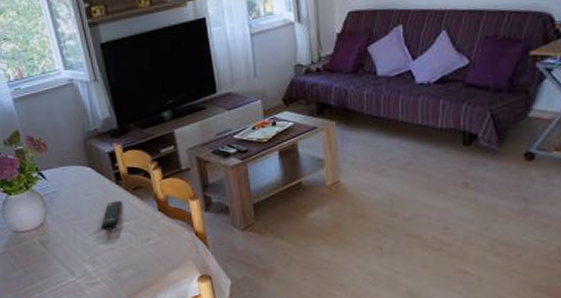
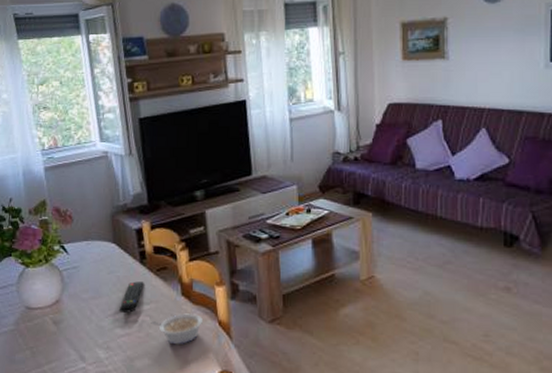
legume: none [131,225,180,256] -> present [151,312,203,345]

